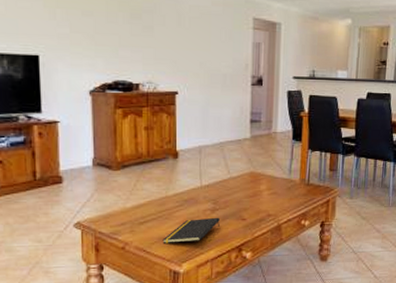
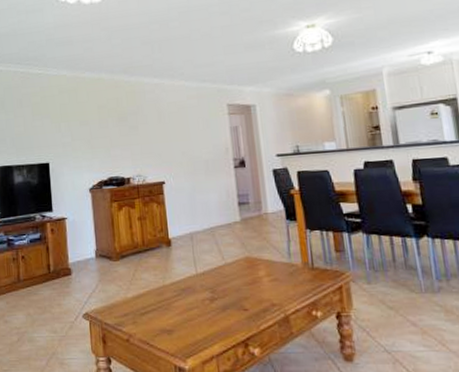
notepad: present [162,217,220,243] -> none [164,307,221,336]

